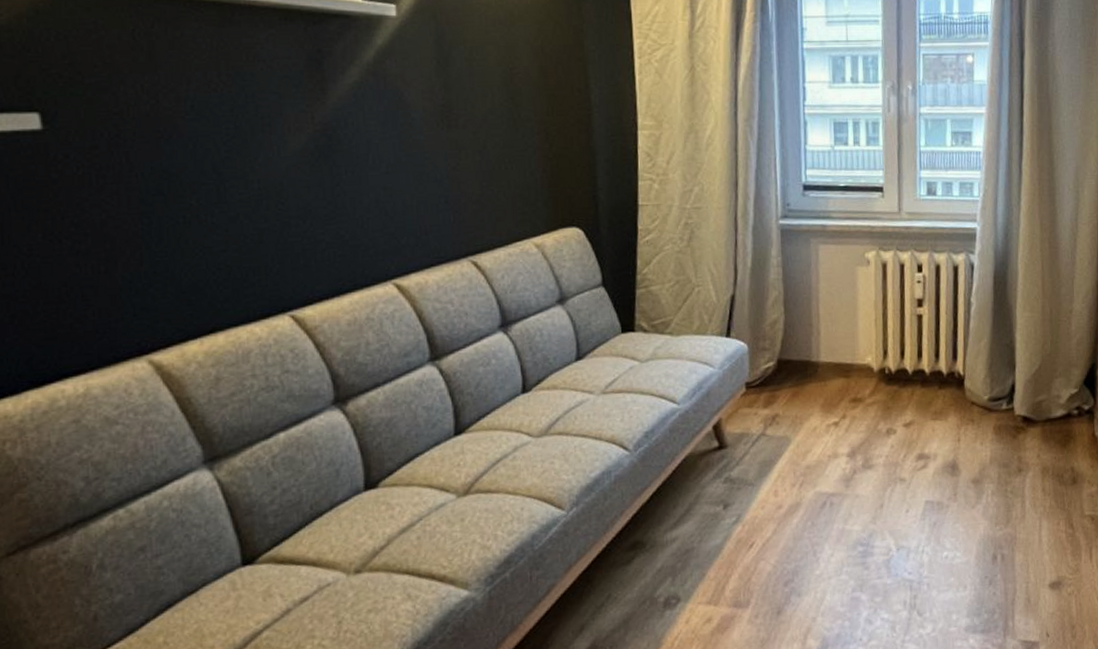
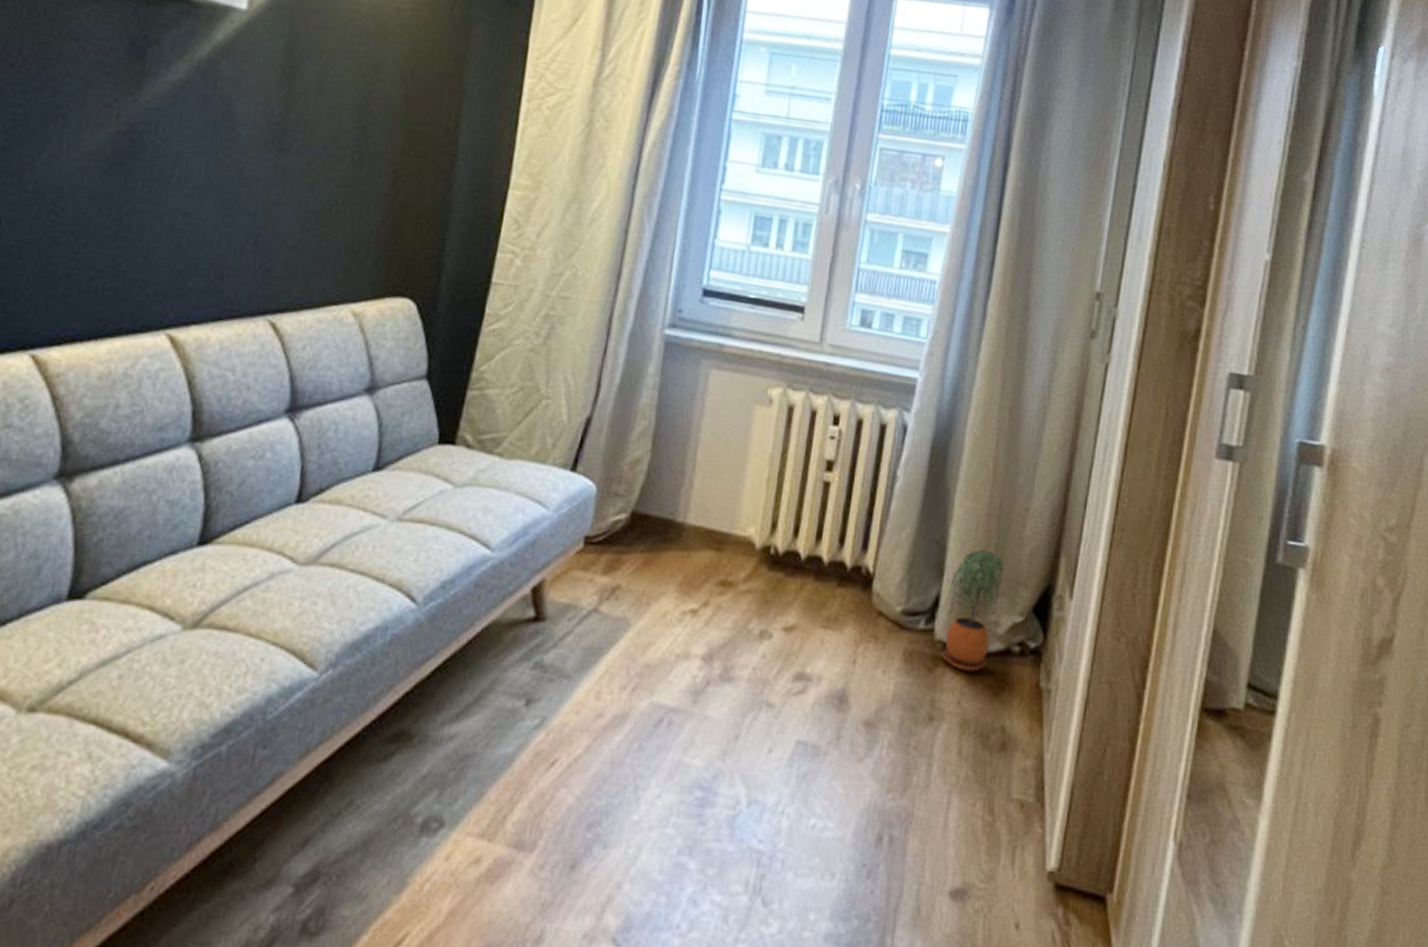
potted plant: none [1018,345,1059,434] -> present [942,549,1004,672]

